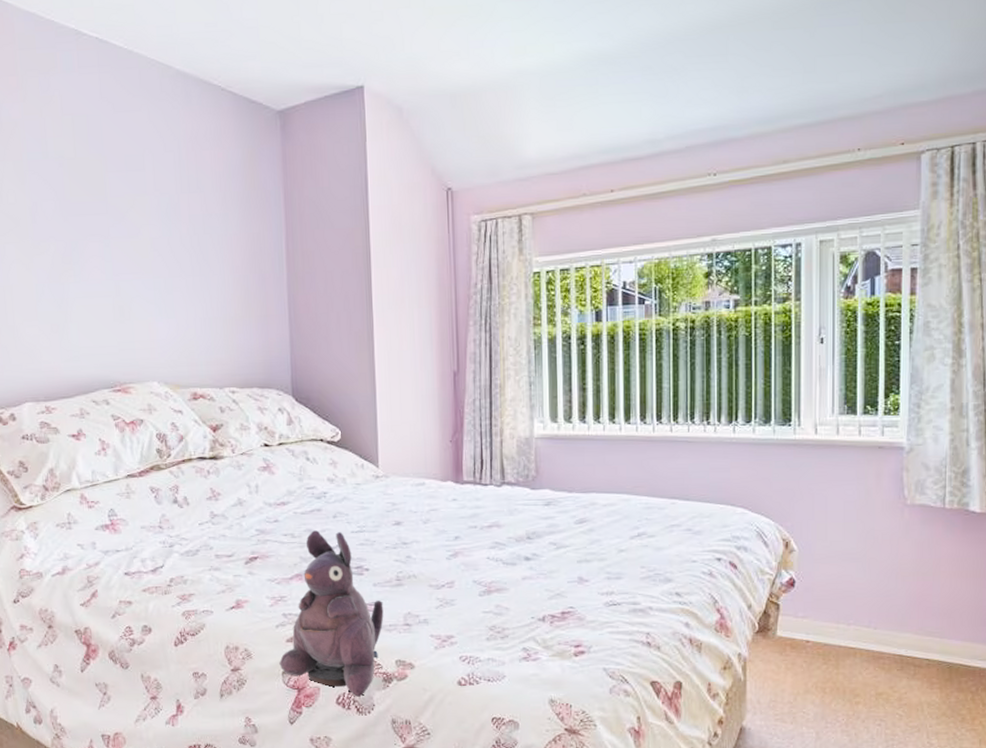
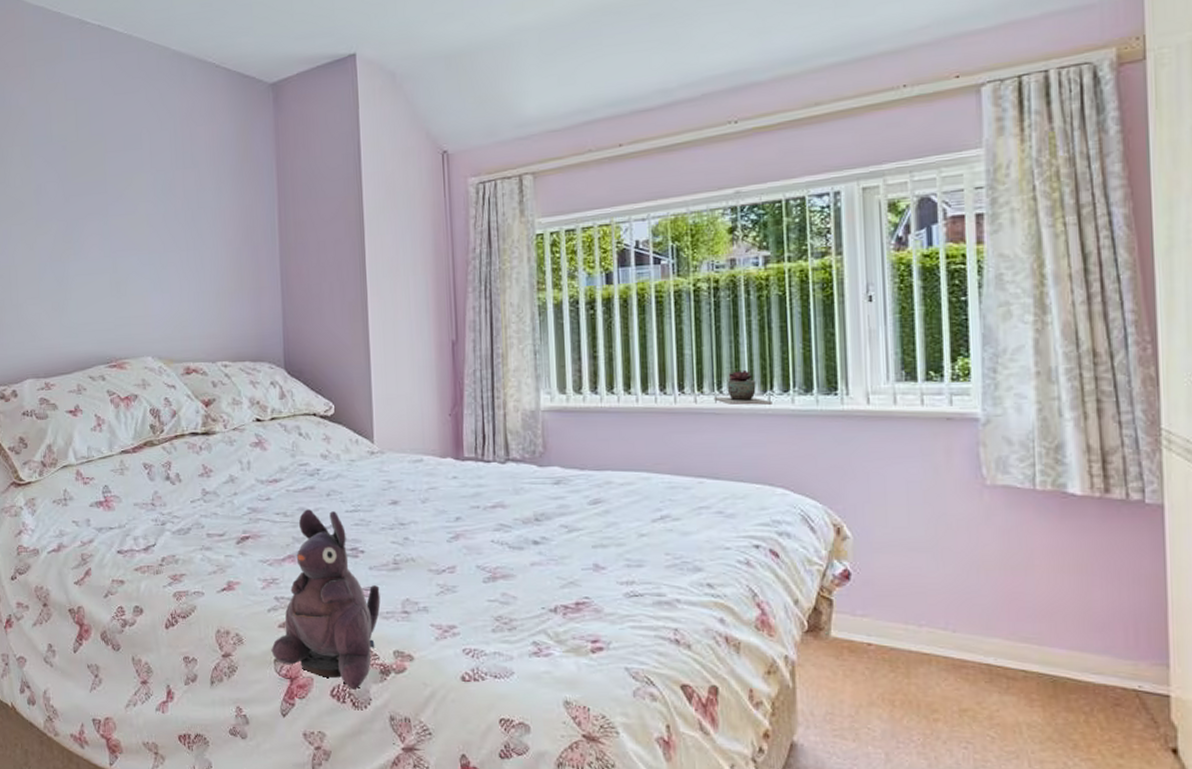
succulent plant: none [687,402,737,434] -> present [713,369,772,405]

